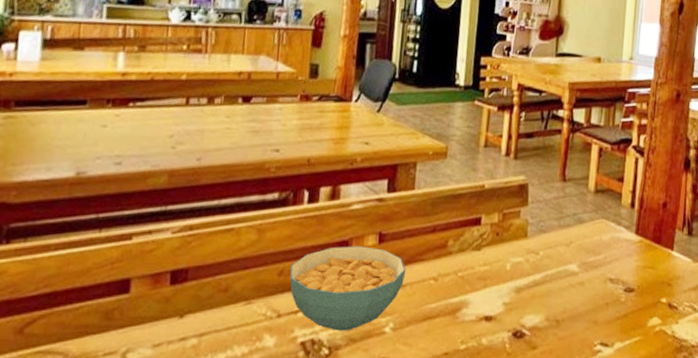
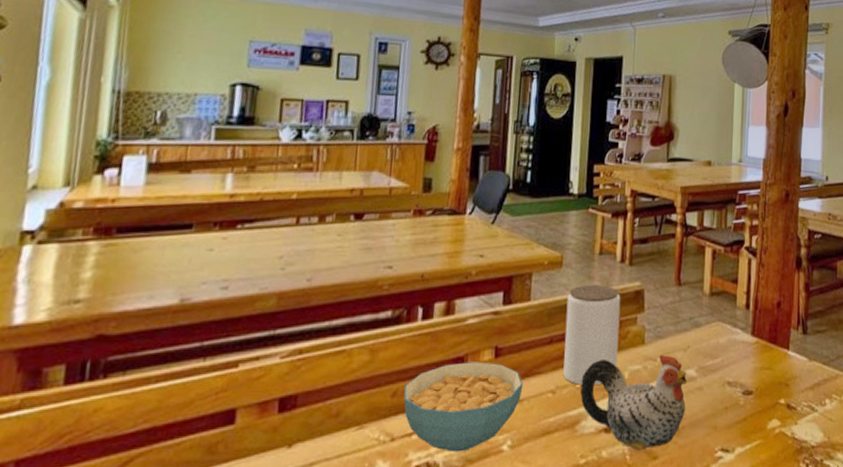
jar: none [445,177,505,274] -> present [563,285,621,385]
chicken figurine: none [462,248,569,340] -> present [580,354,688,450]

